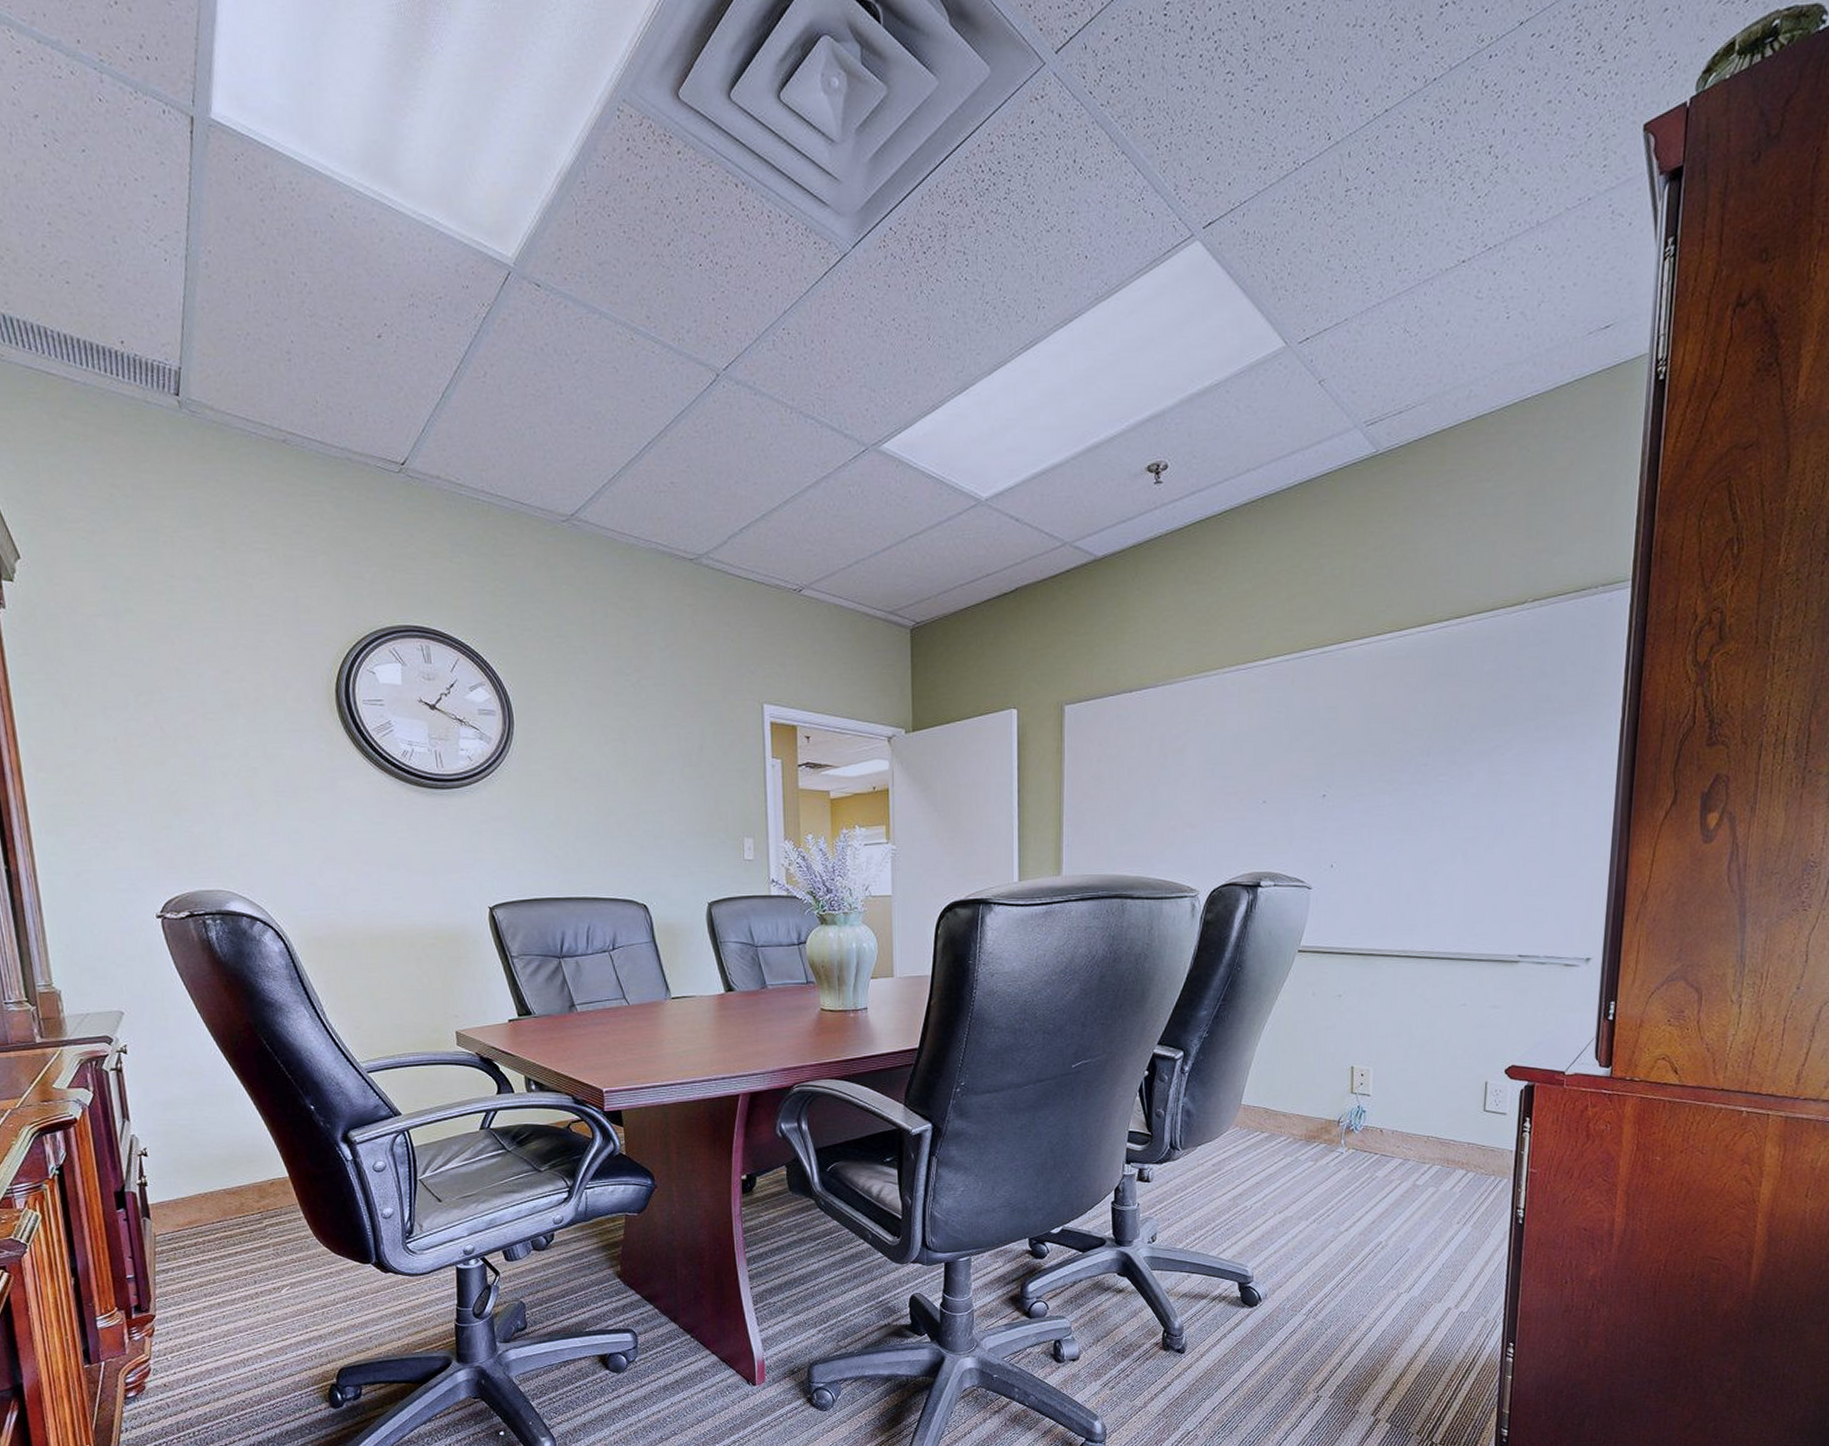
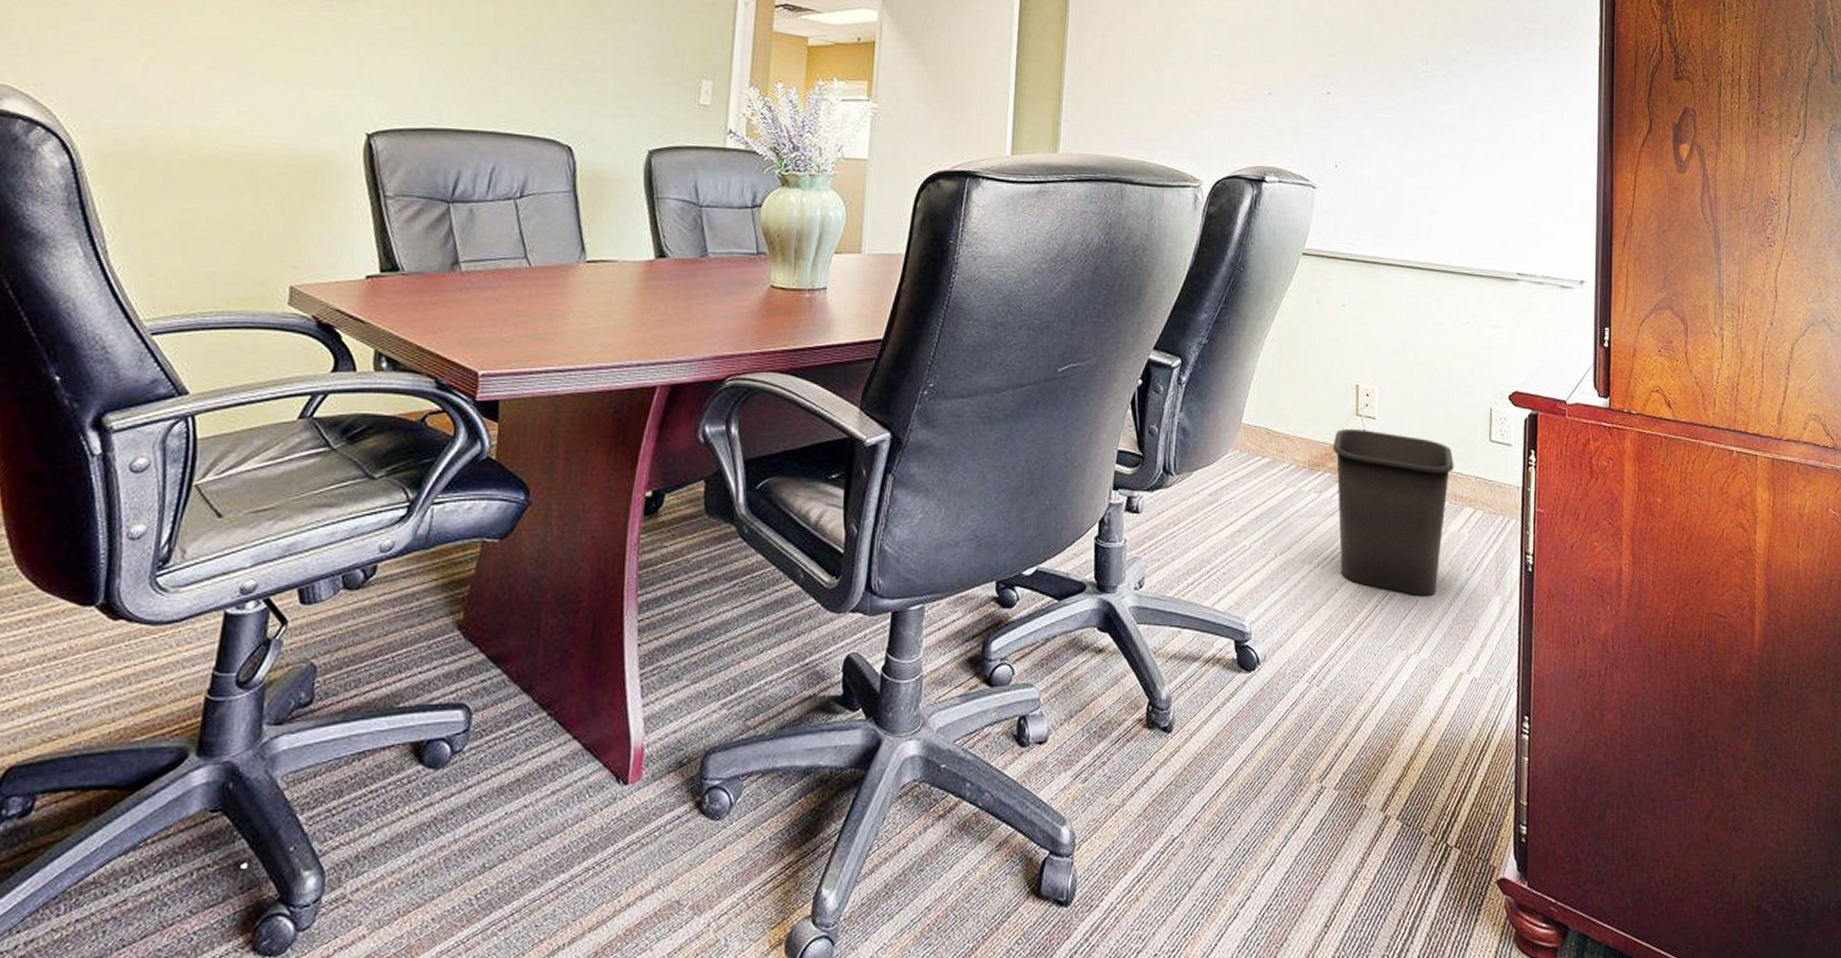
waste bin: none [1328,1105,1447,1246] -> present [1333,429,1454,597]

